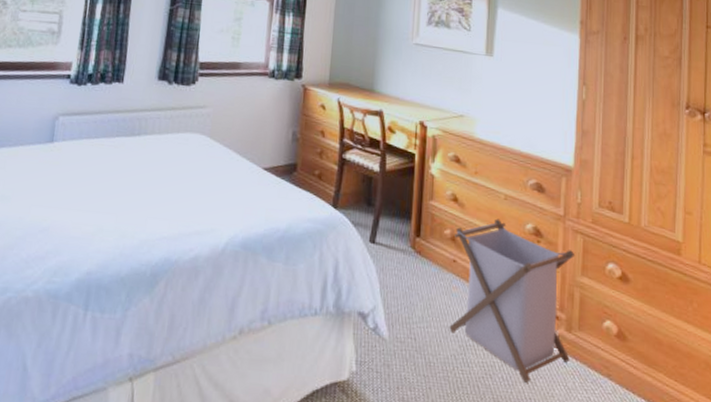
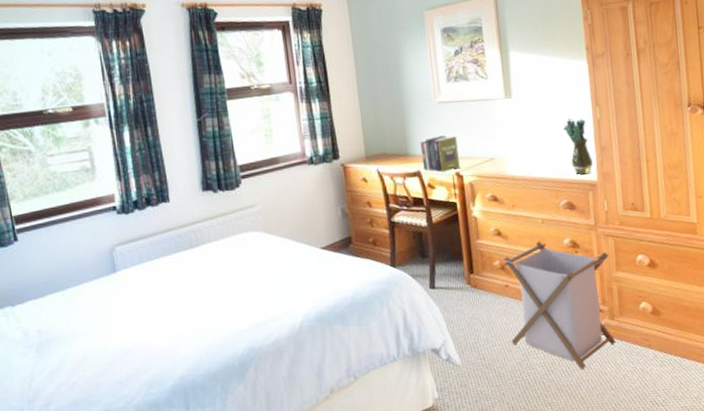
books: none [386,78,427,119] -> present [420,135,460,173]
vase: none [544,91,571,157] -> present [563,117,593,175]

